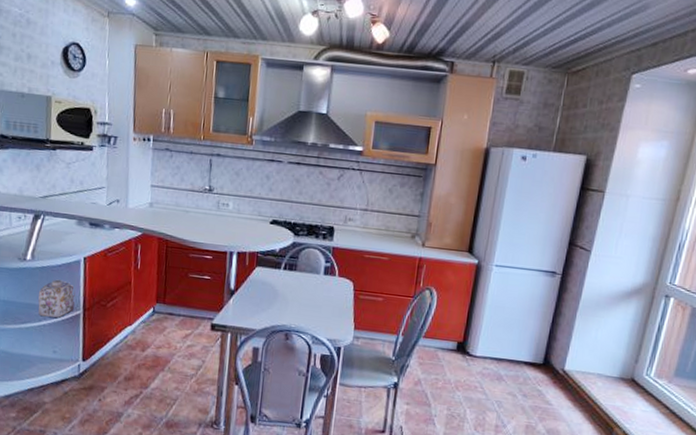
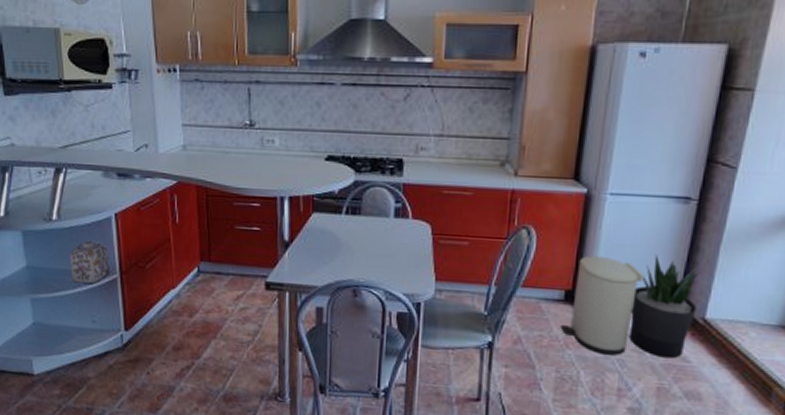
pedal bin: none [452,314,519,398] -> present [560,255,644,356]
planter: none [506,316,562,402] -> present [629,254,700,359]

